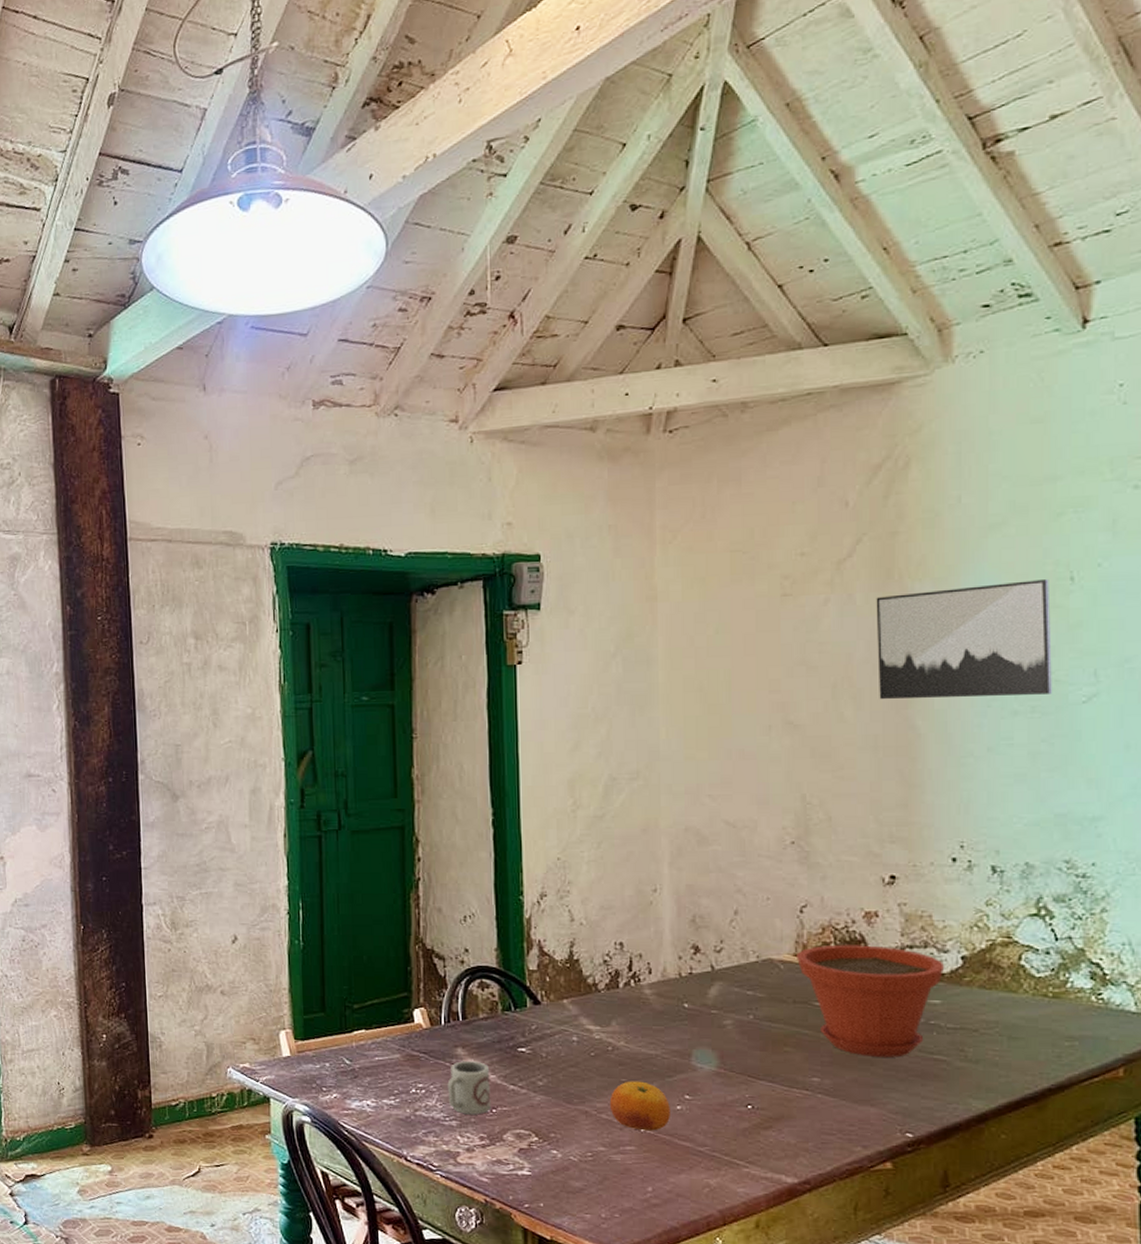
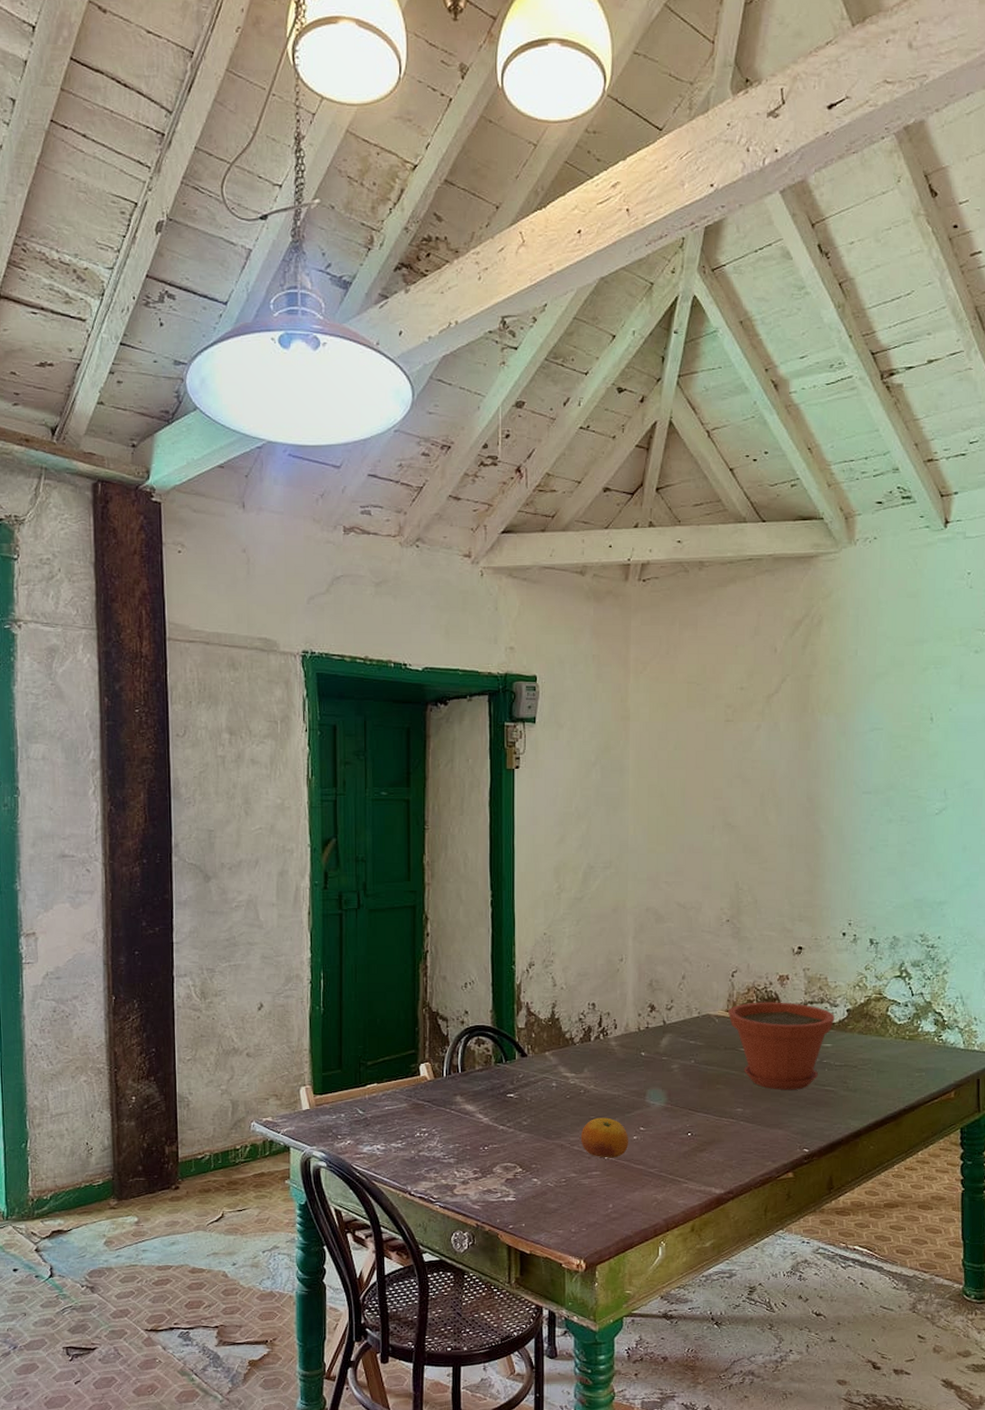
cup: present [447,1061,491,1115] -> none [447,1107,484,1152]
wall art: present [876,578,1052,700] -> none [794,718,917,808]

